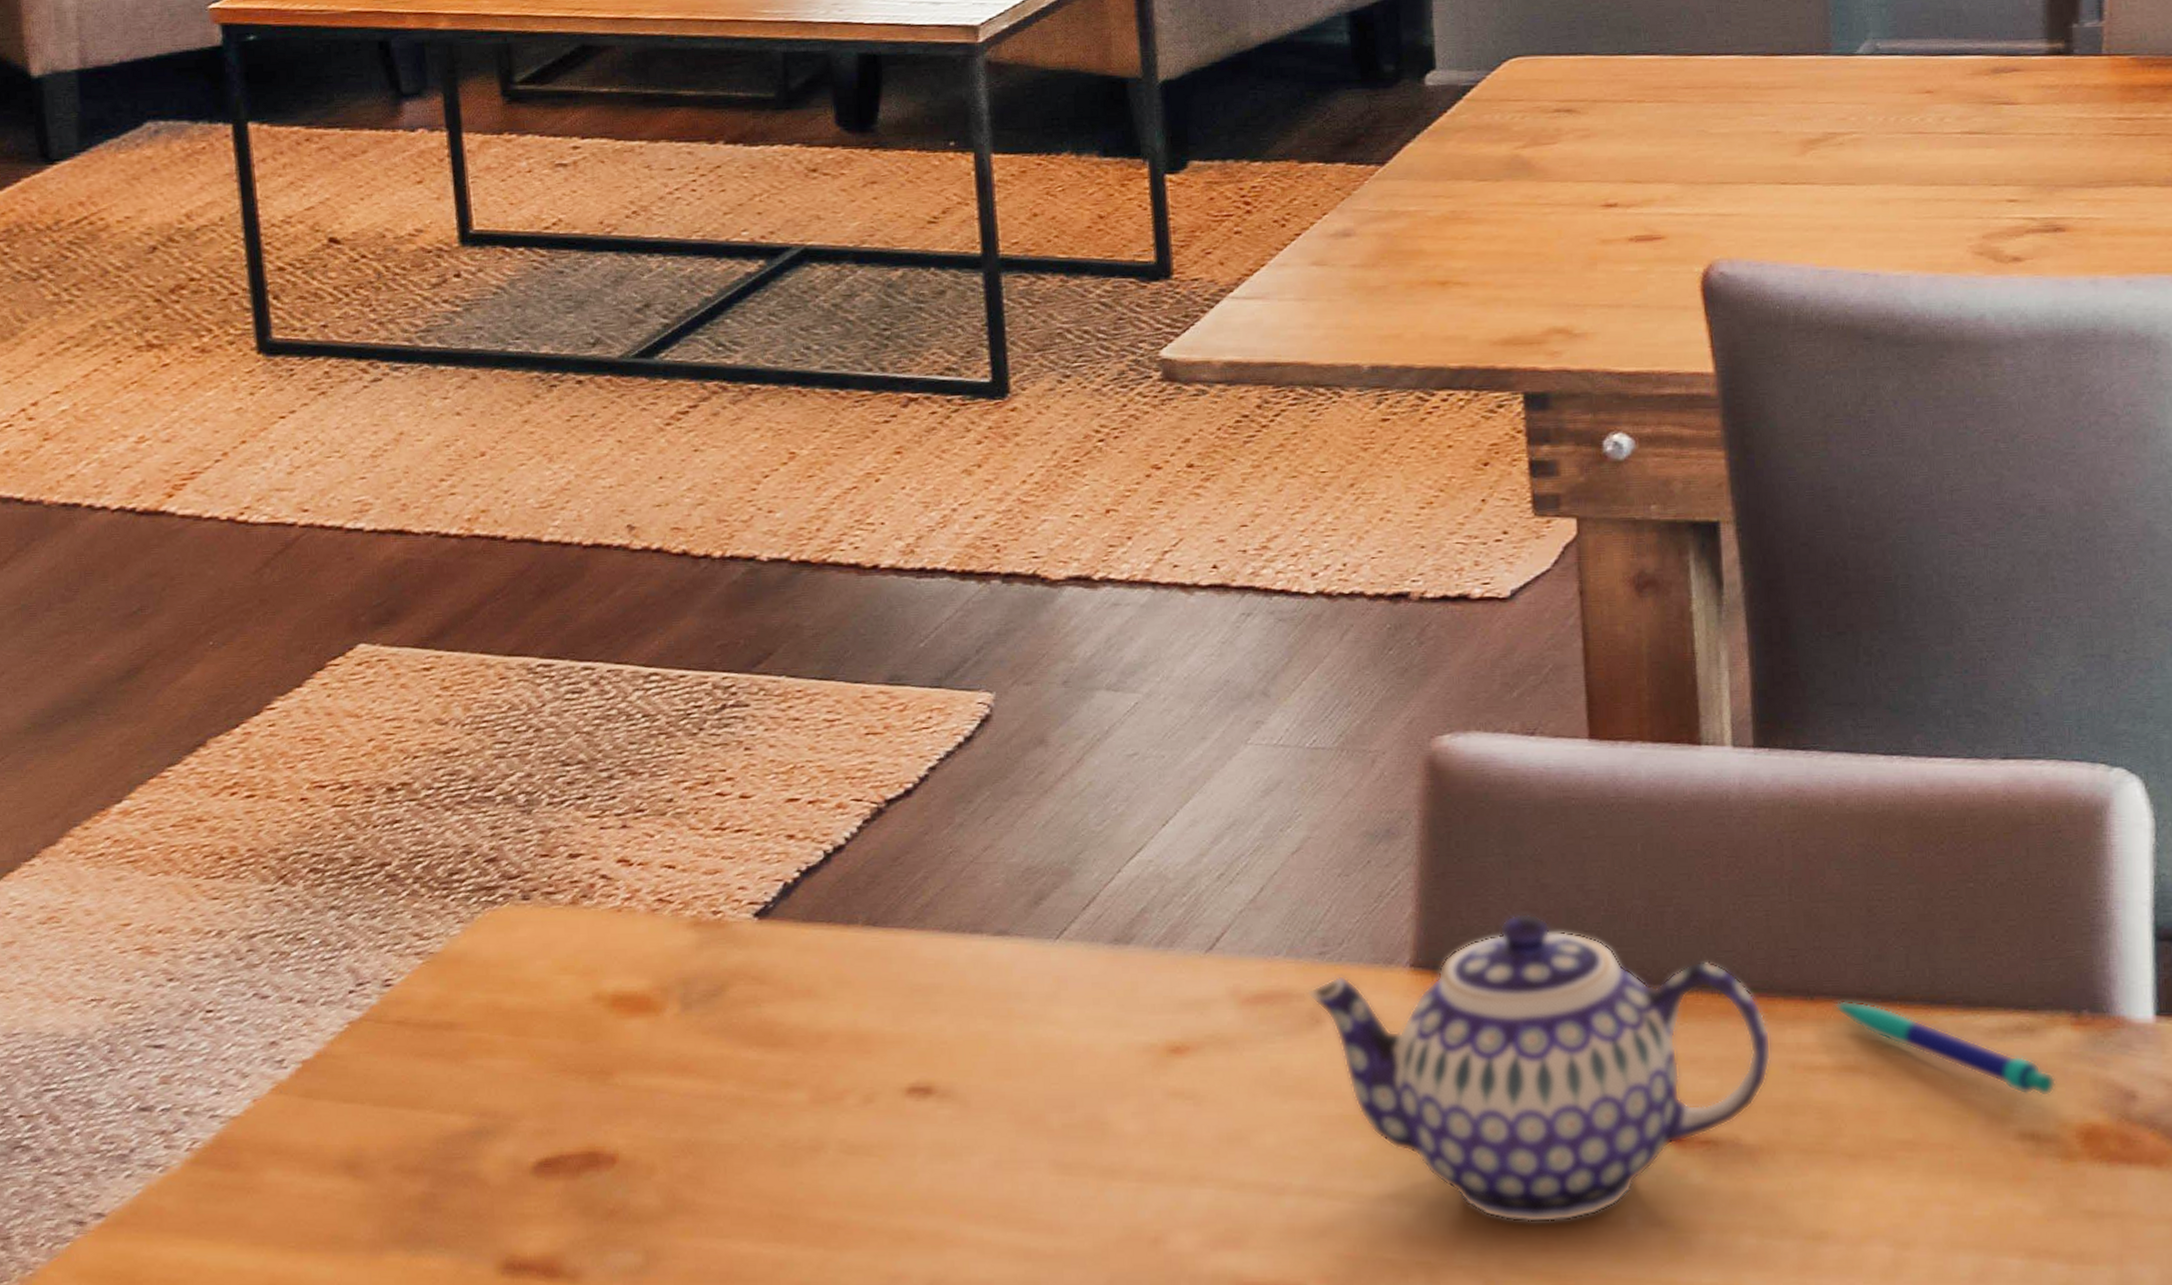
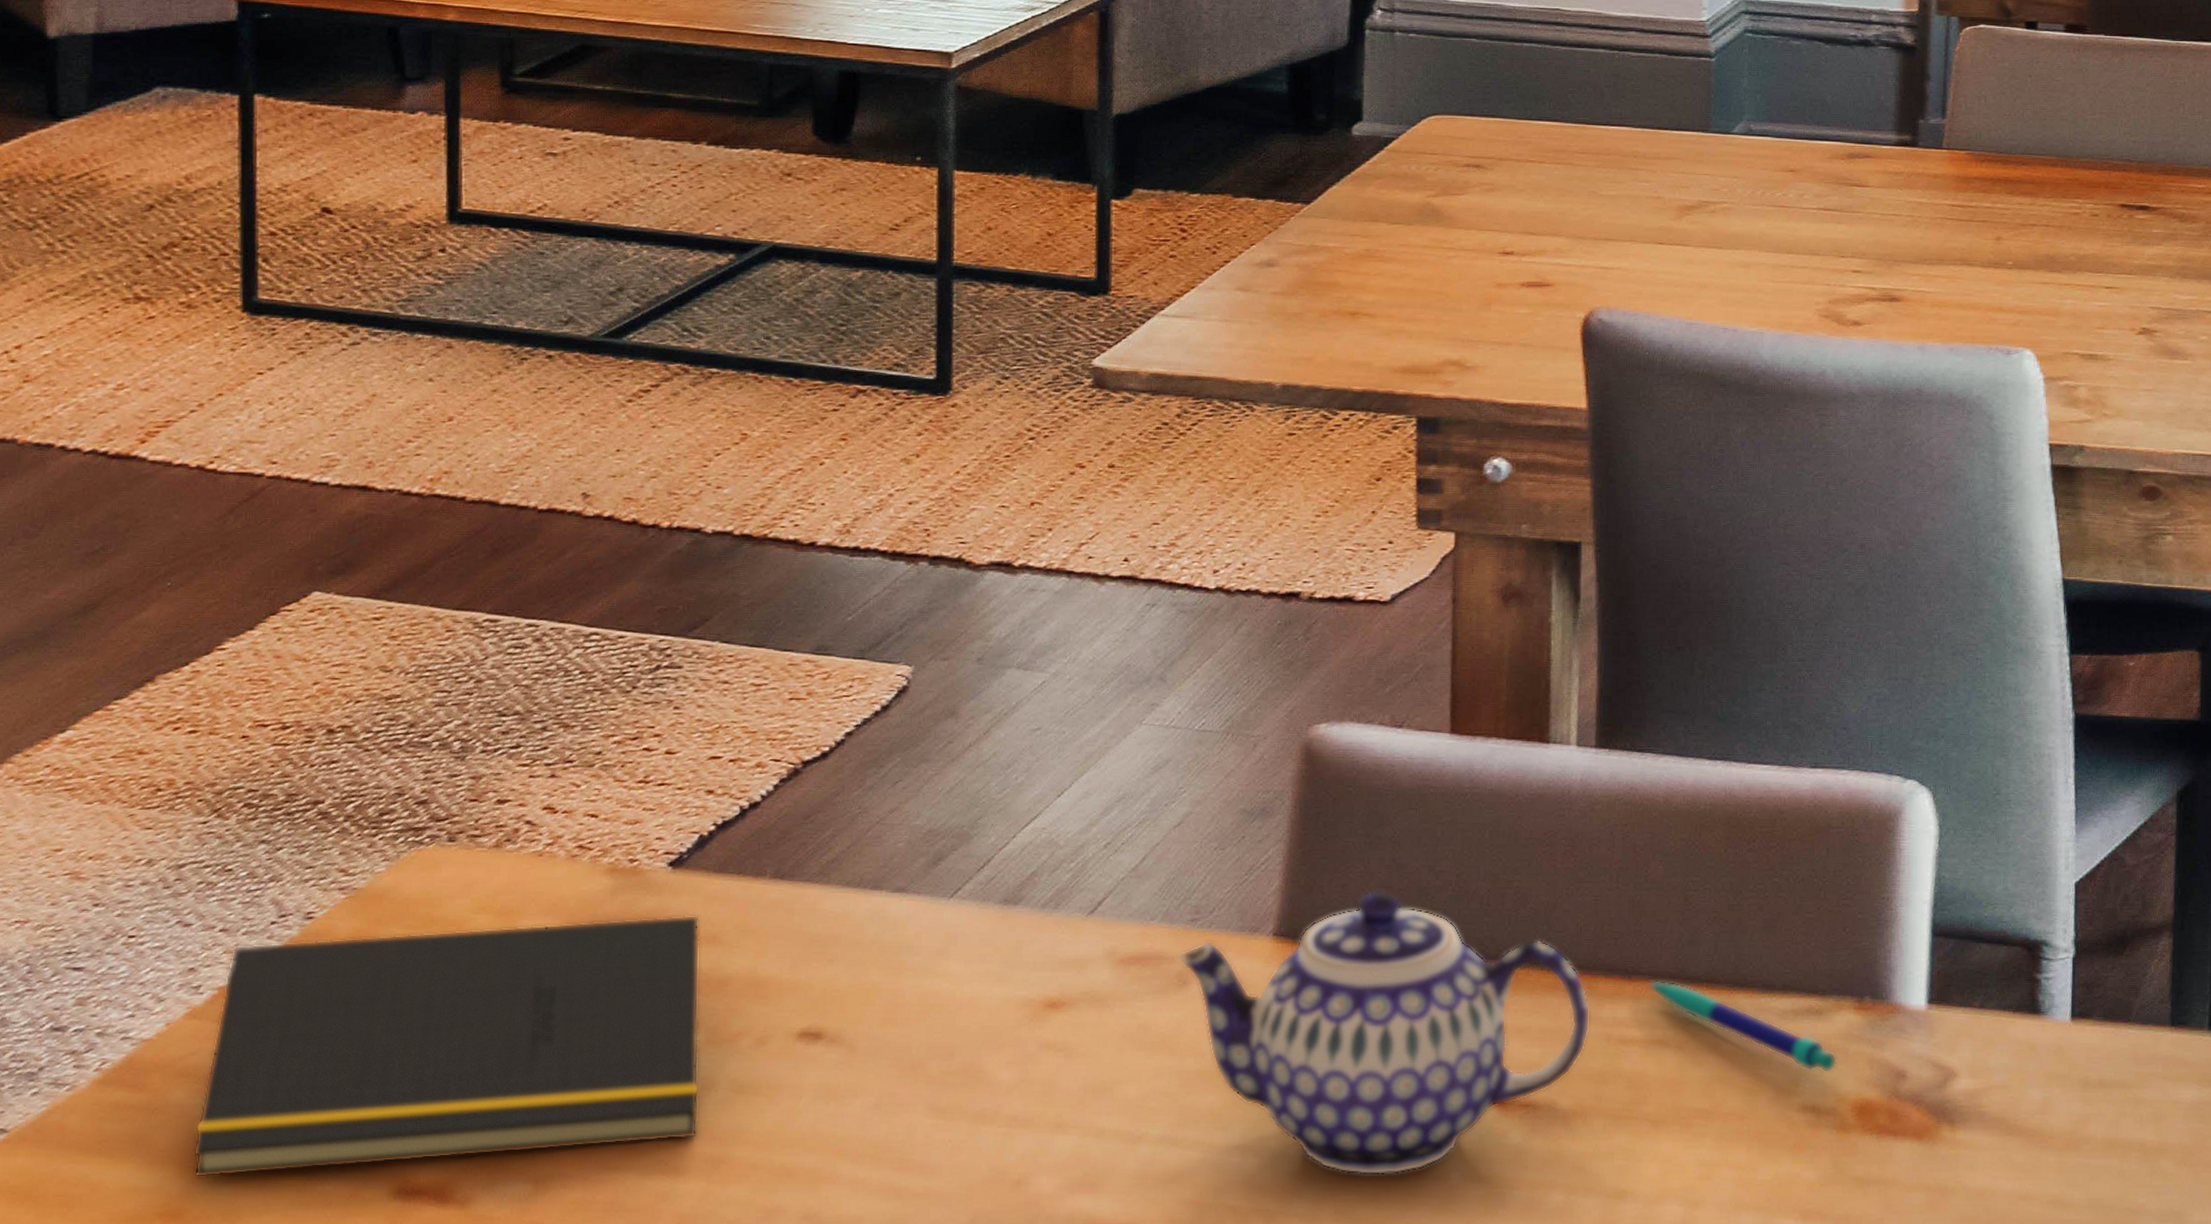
notepad: none [292,967,811,1259] -> present [192,915,701,1178]

